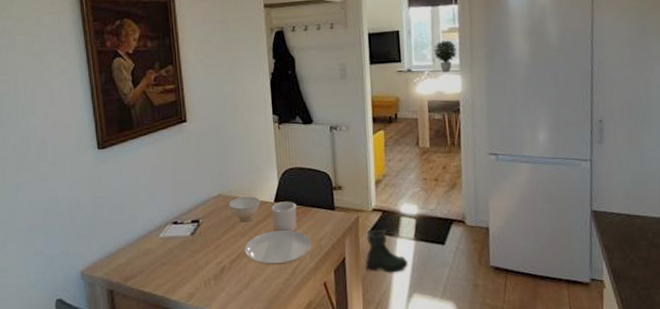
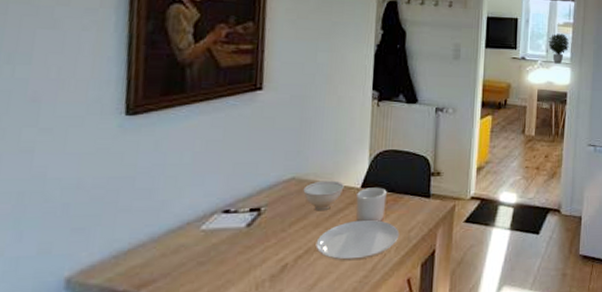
boot: present [365,230,408,272] -> none [457,219,501,265]

